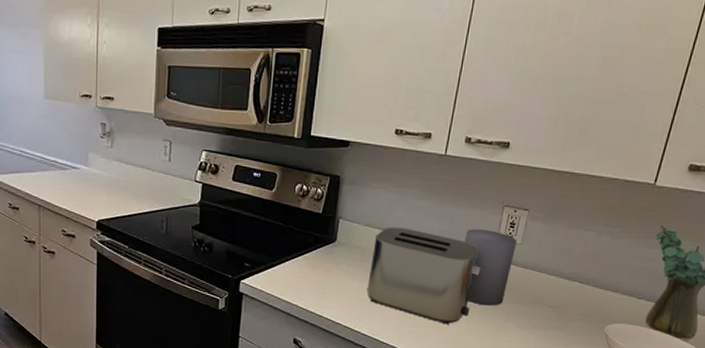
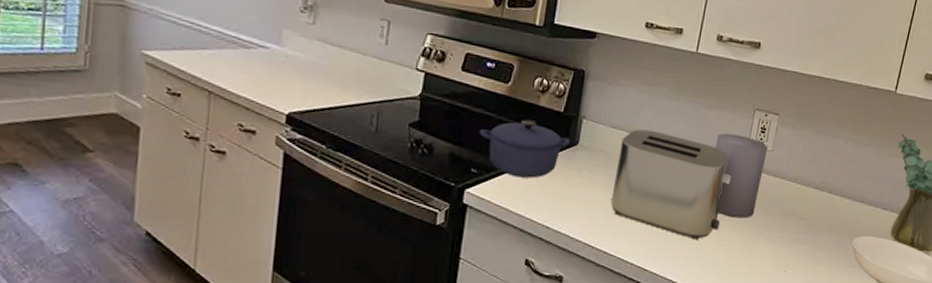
cooking pot: none [249,221,329,271] -> present [479,120,570,178]

